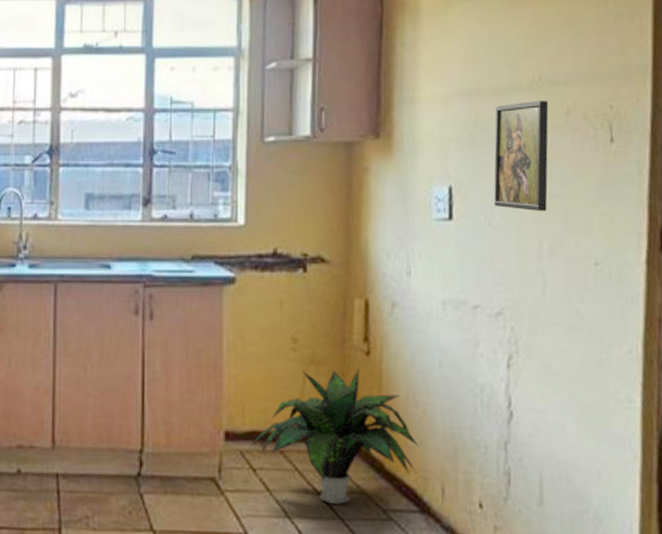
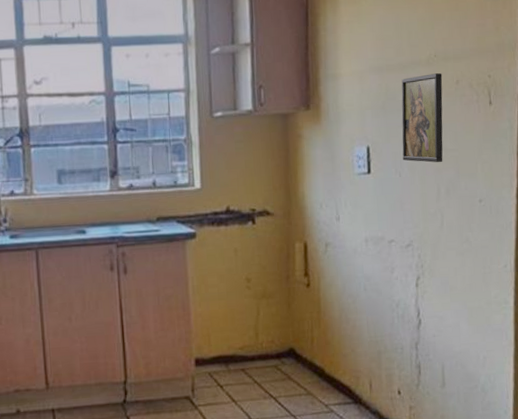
potted plant: present [250,369,418,504] -> none [217,298,351,405]

